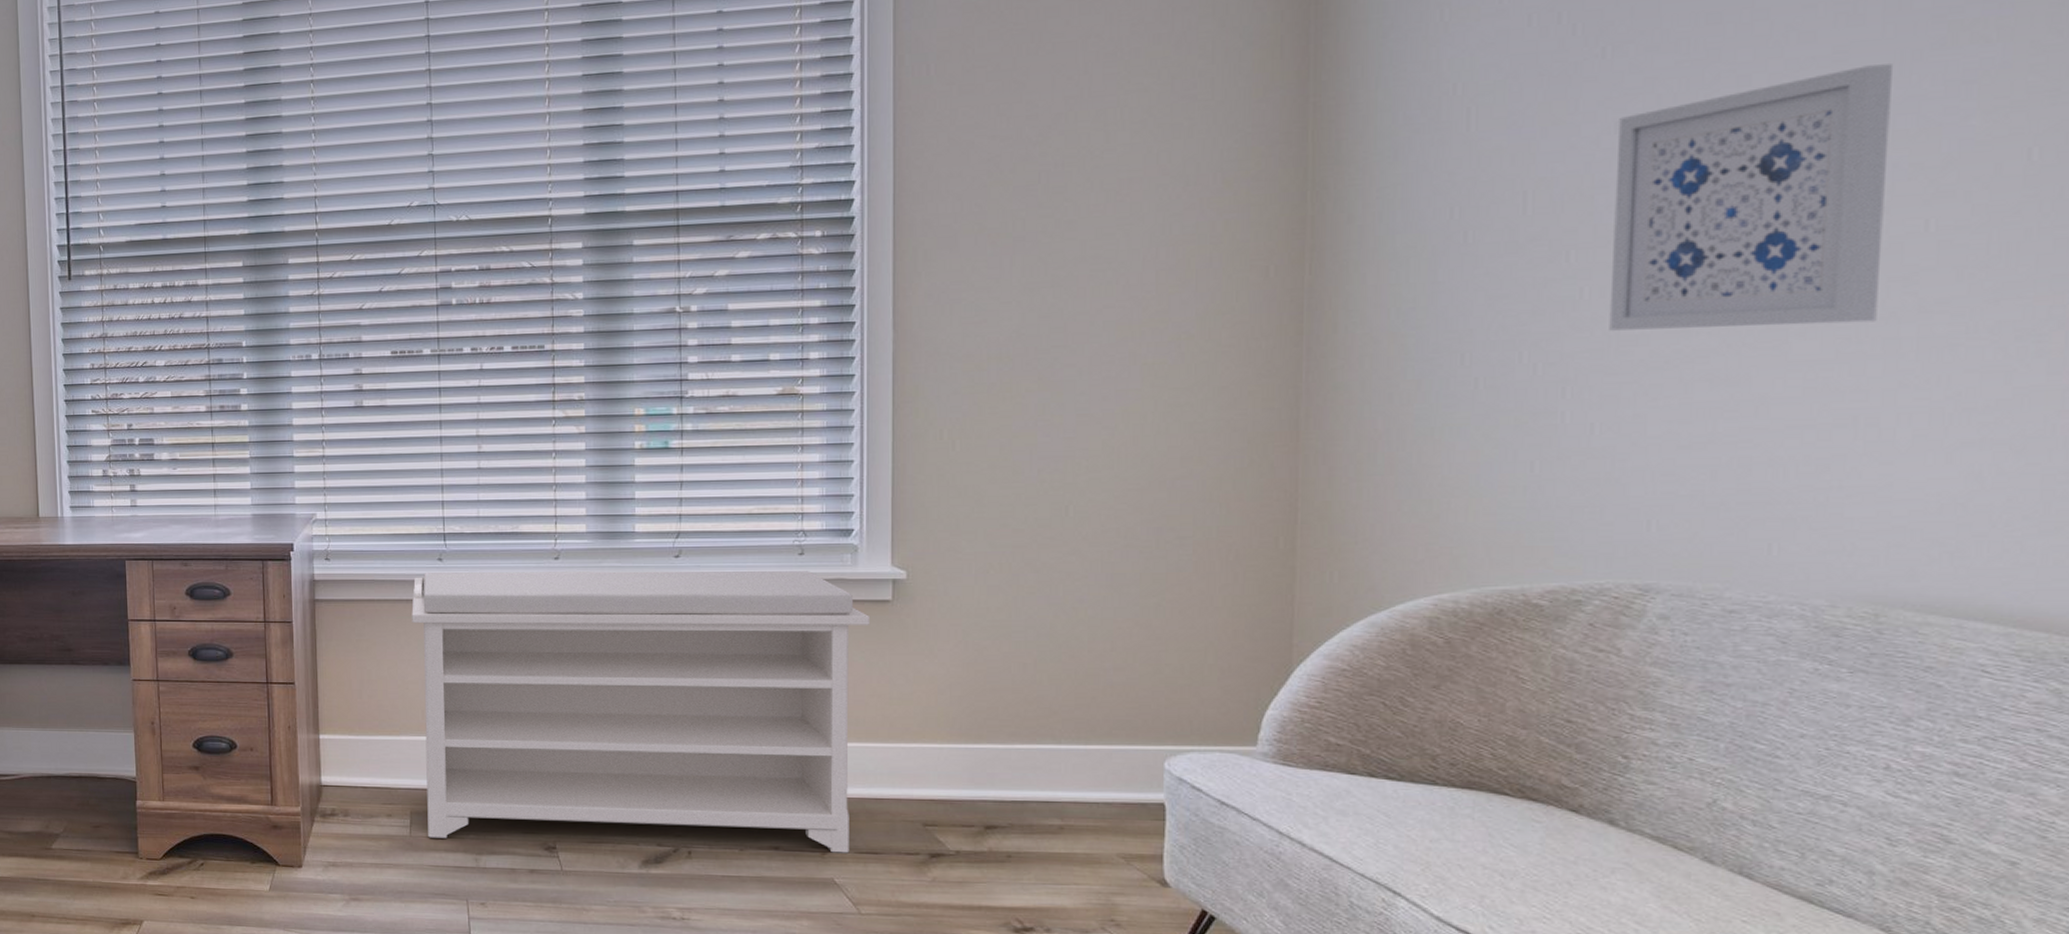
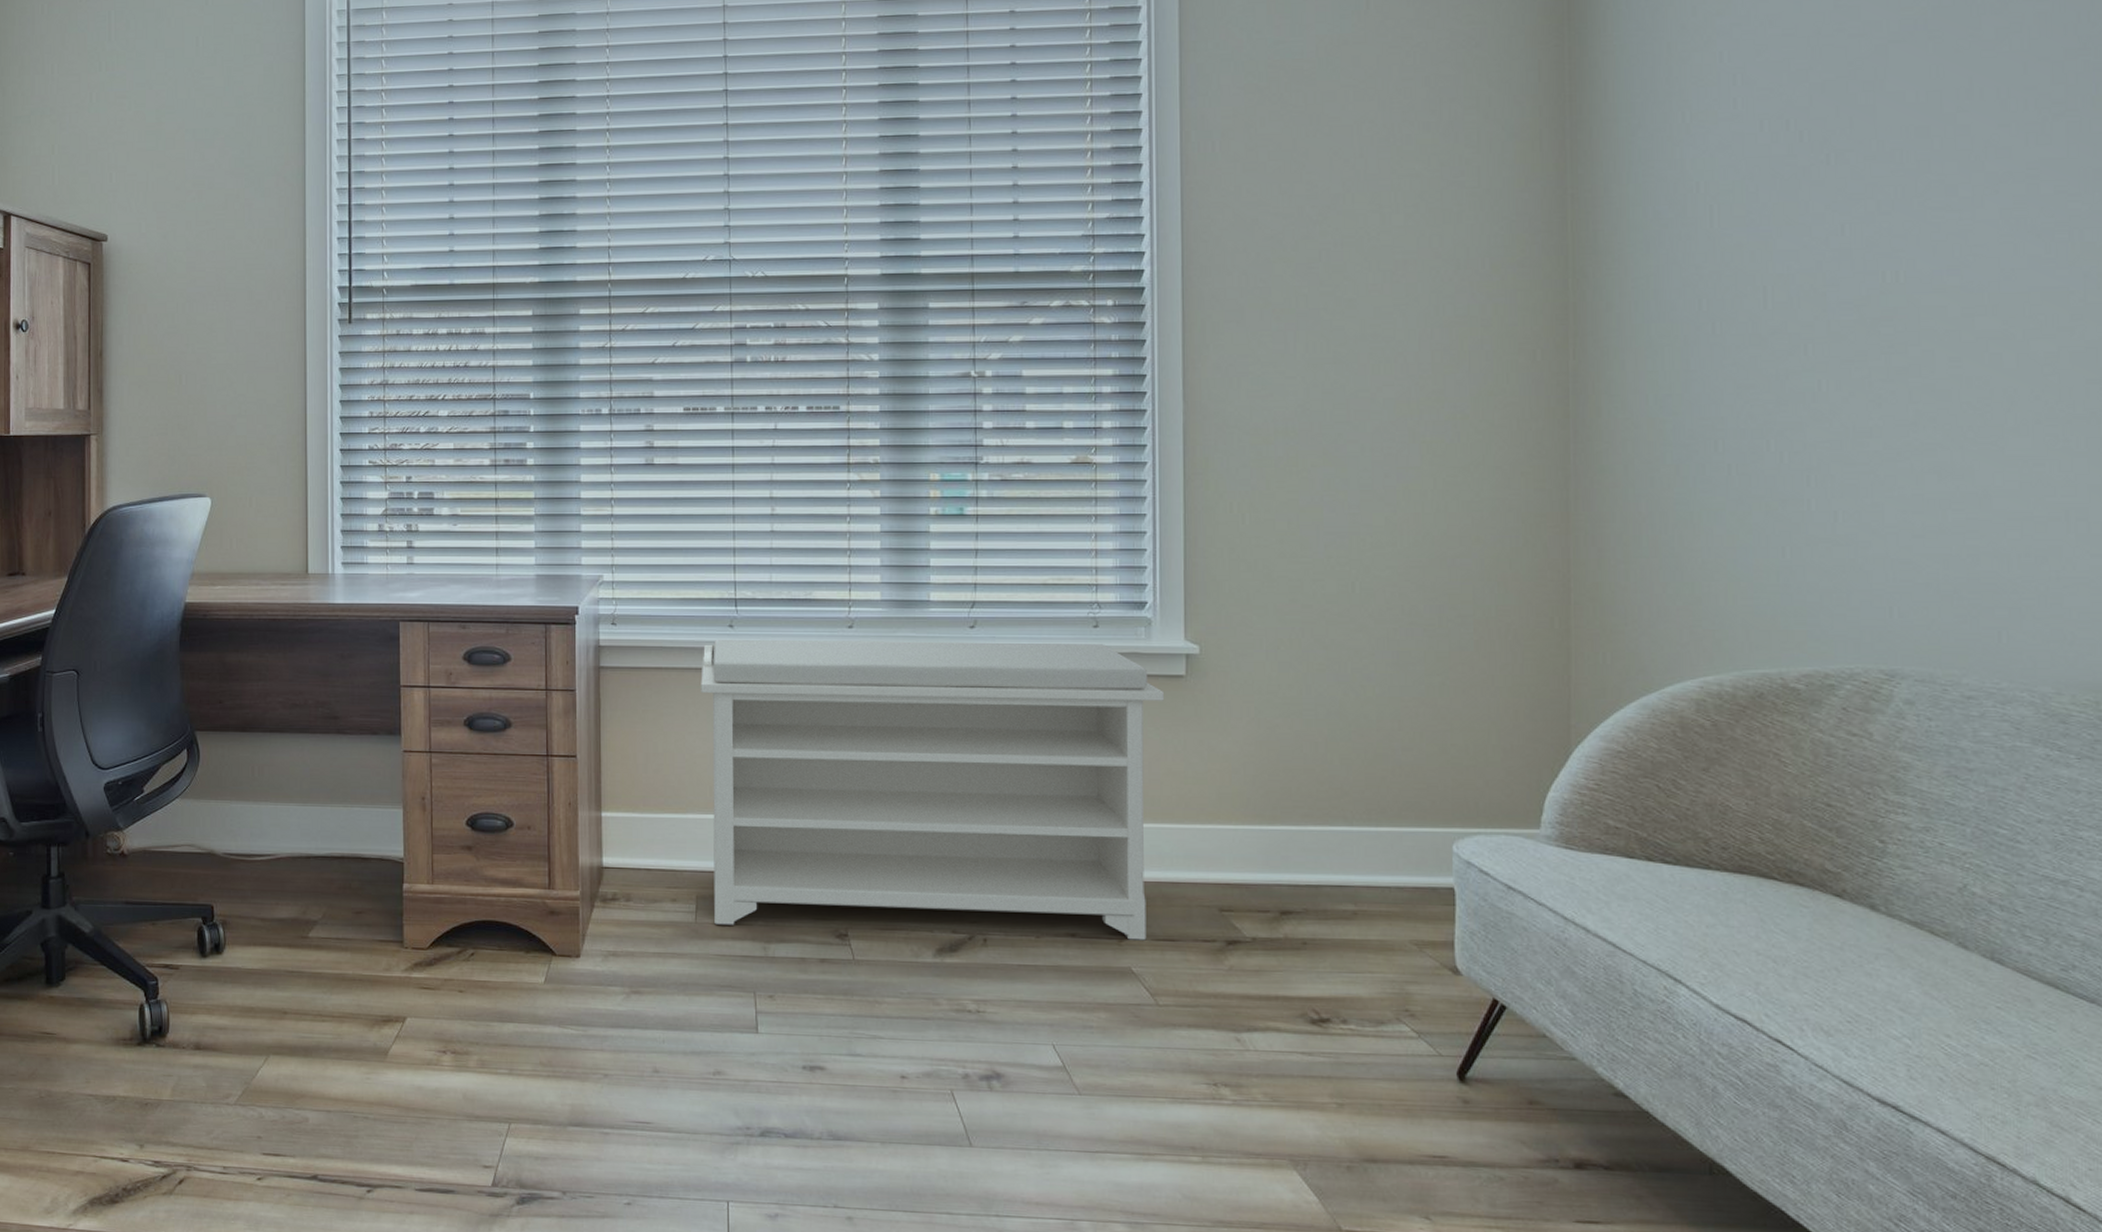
wall art: present [1609,64,1892,331] -> none [1844,181,2080,422]

